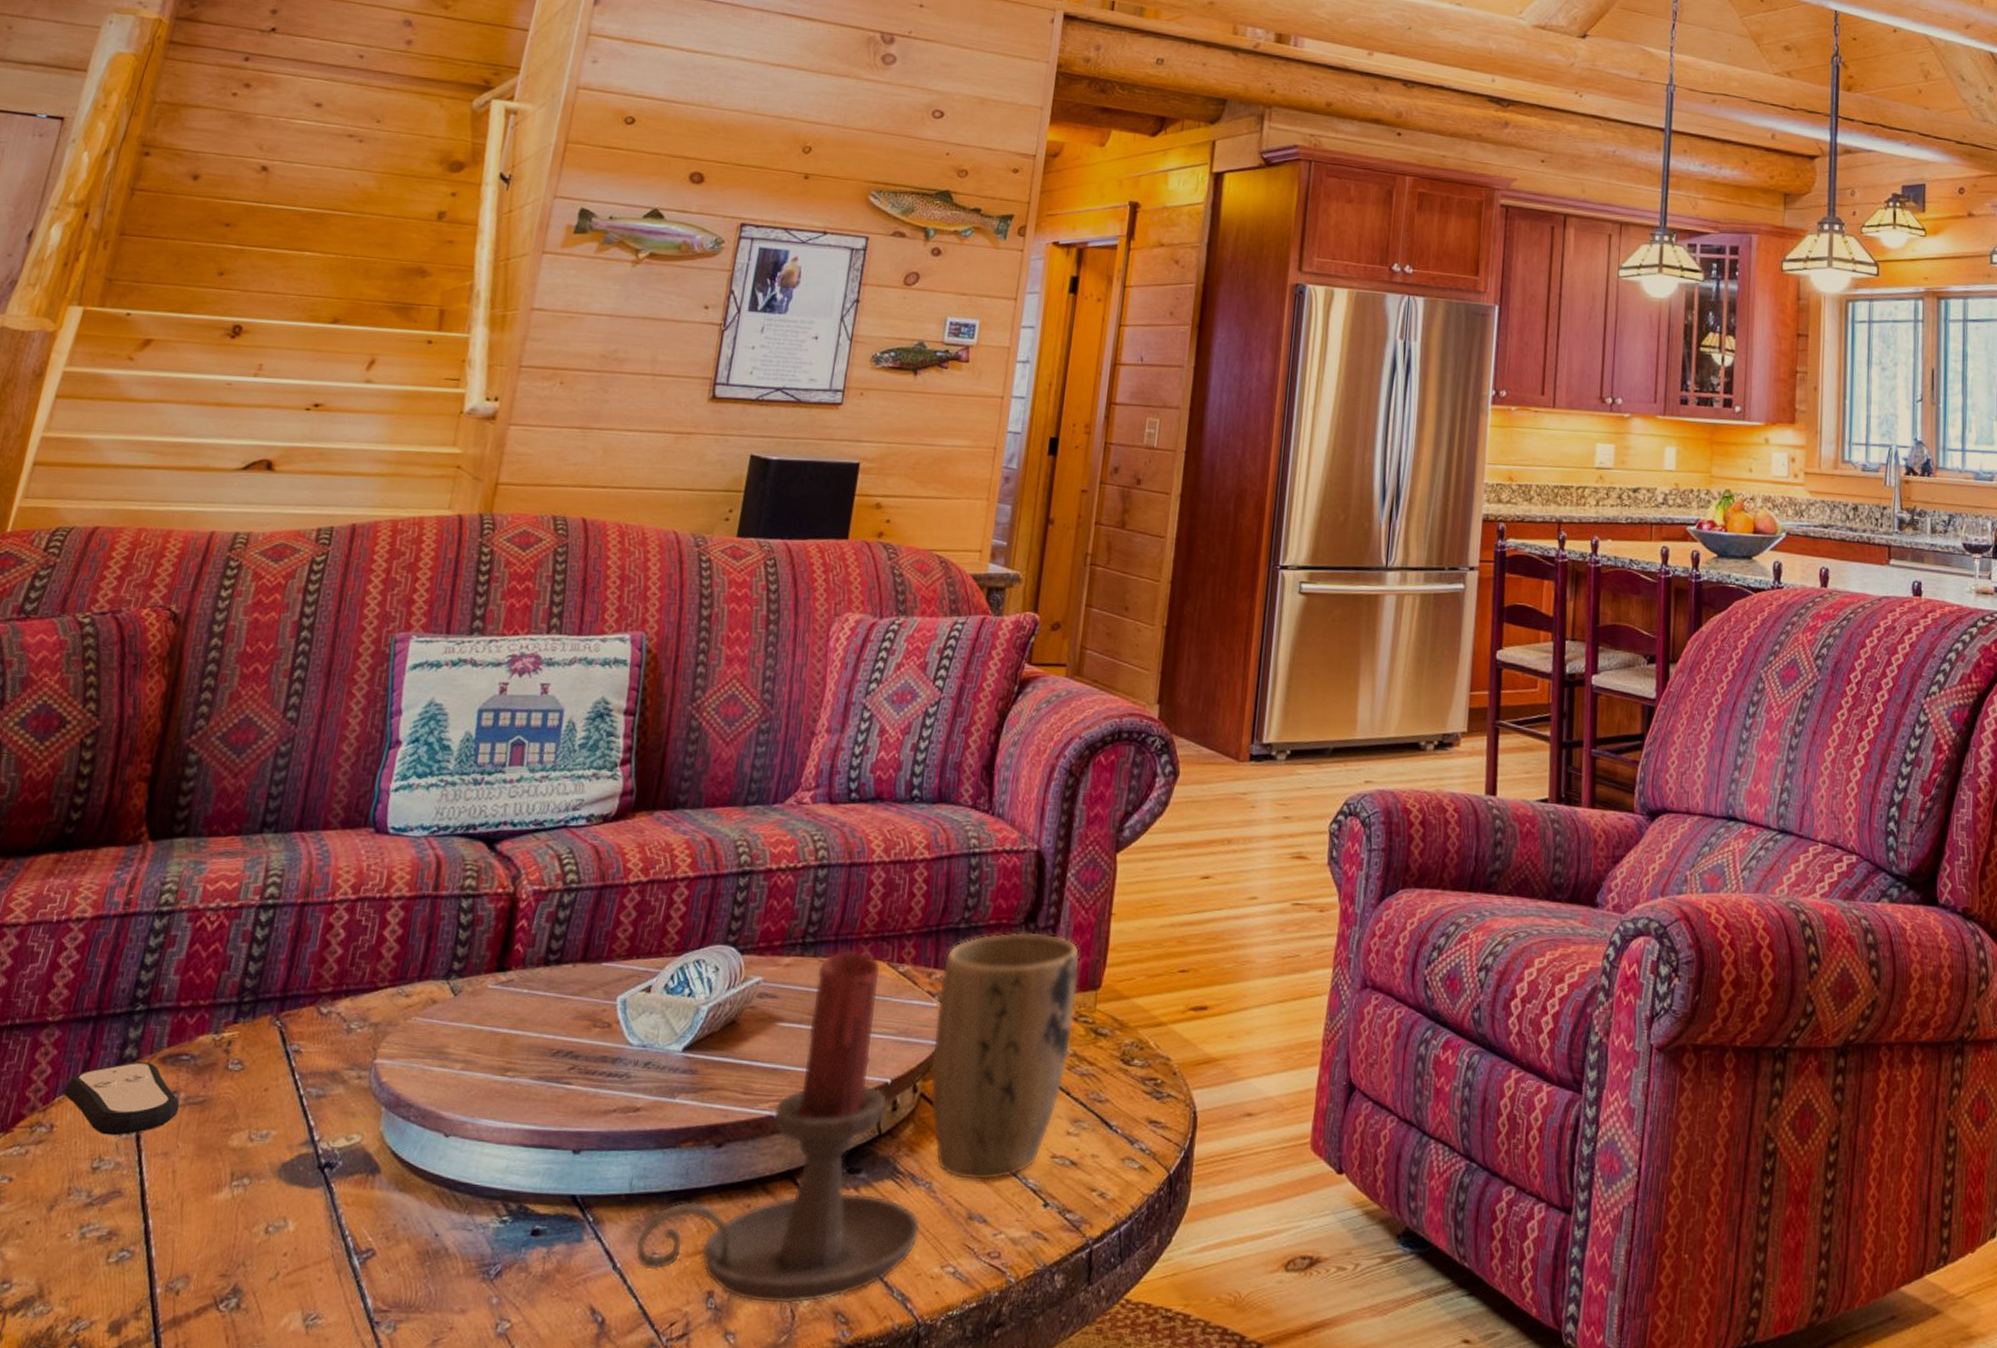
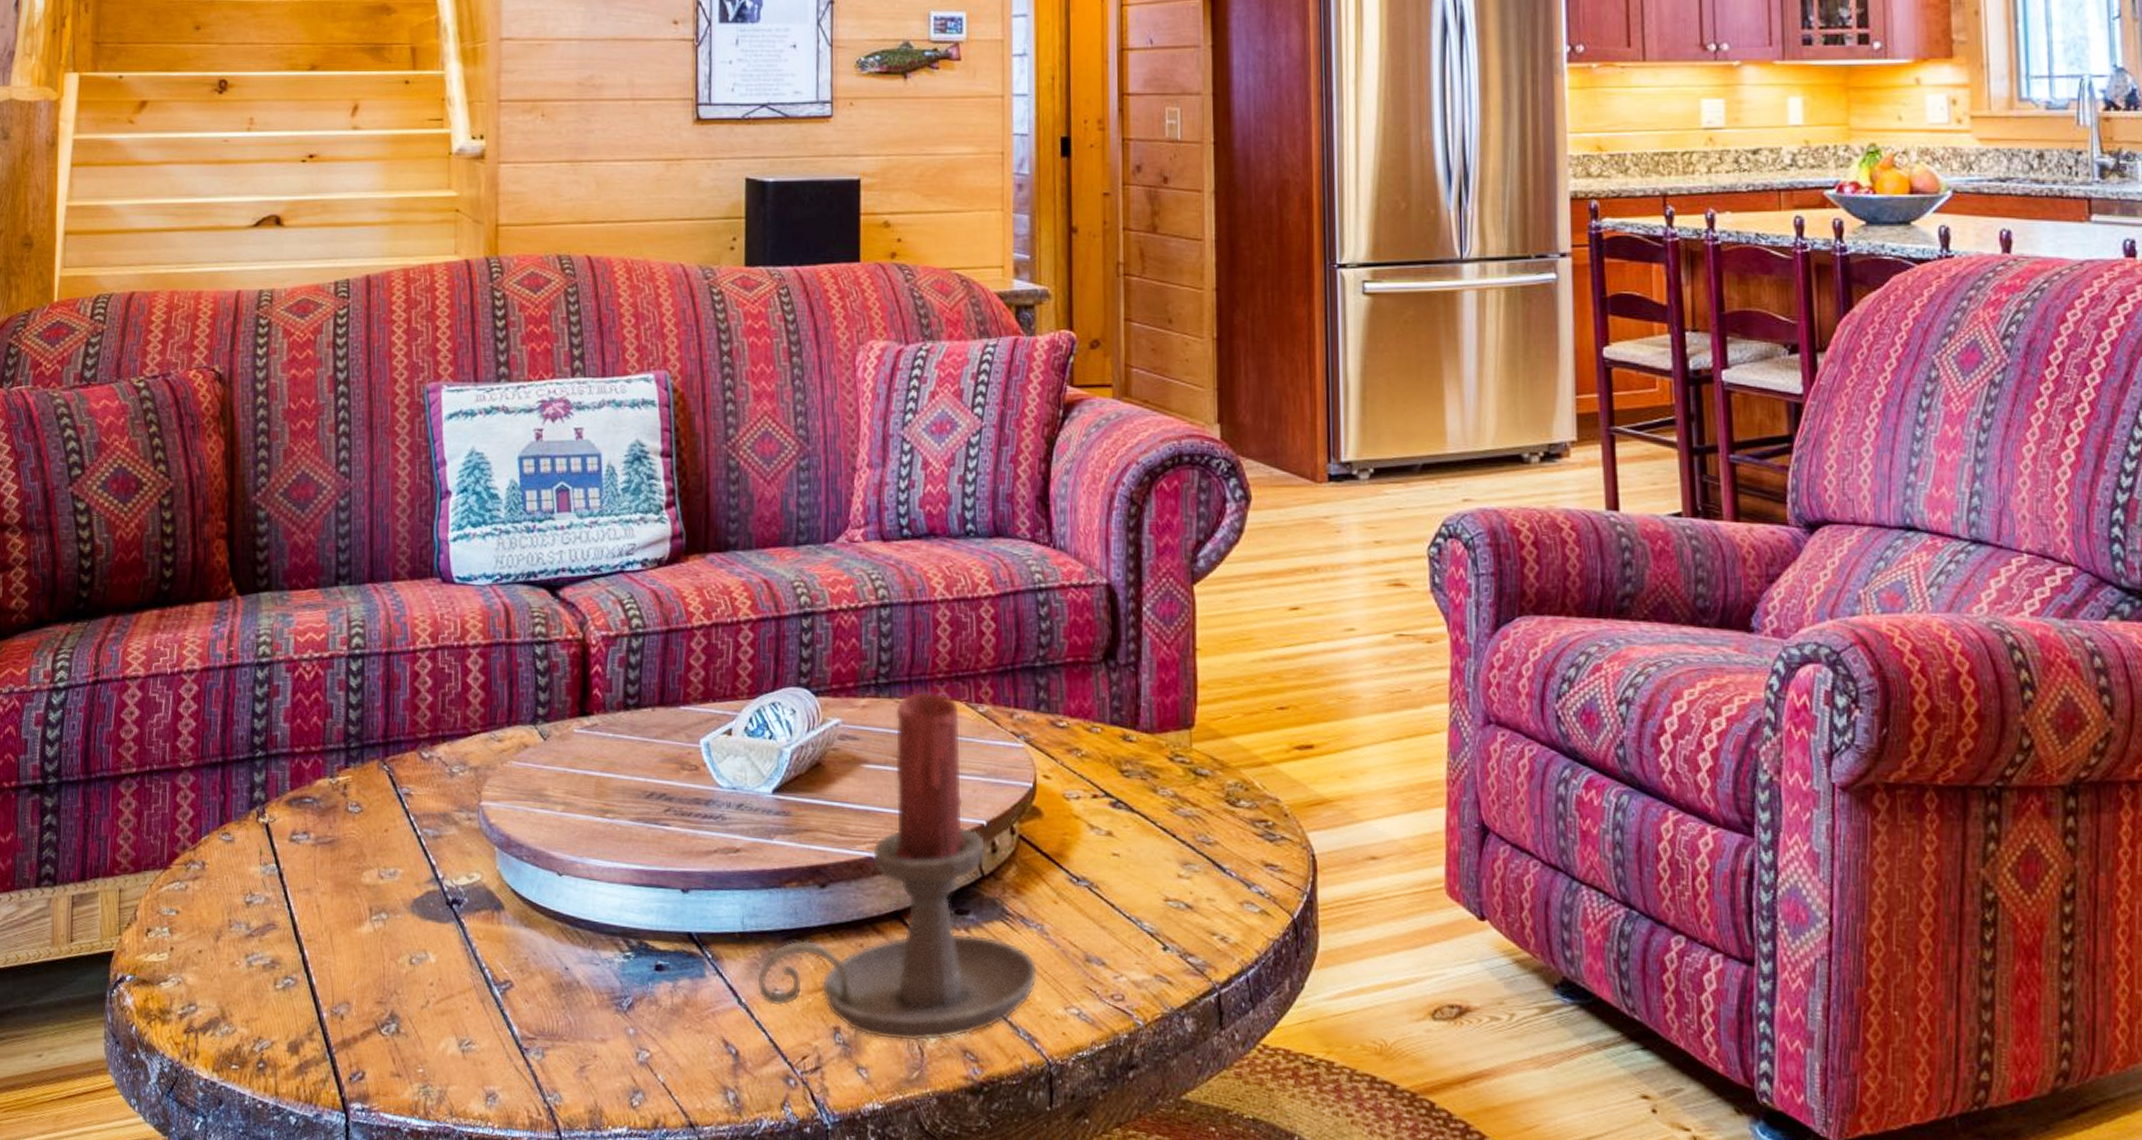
remote control: present [64,1062,180,1136] -> none [208,804,312,873]
plant pot: present [930,931,1080,1182] -> none [1023,669,1171,924]

